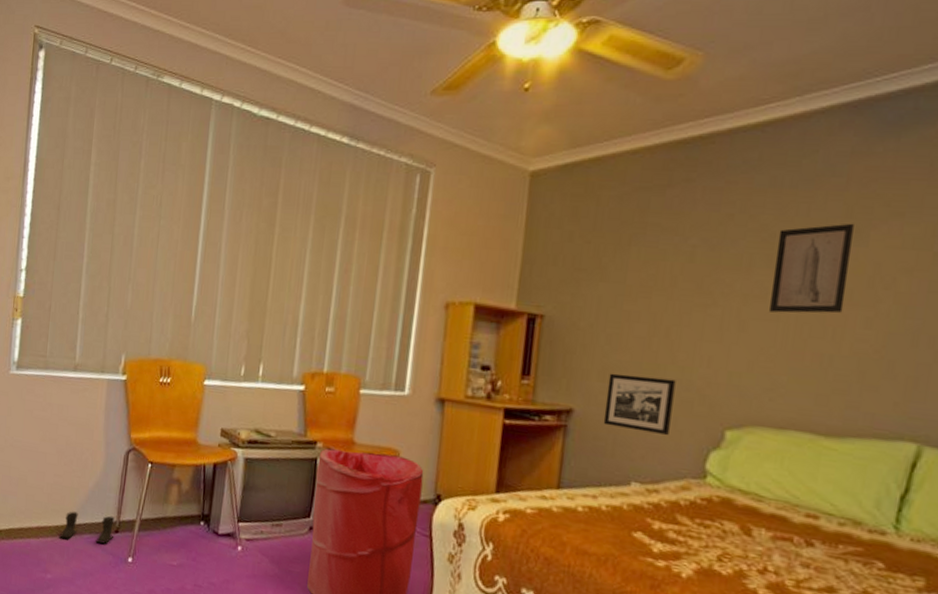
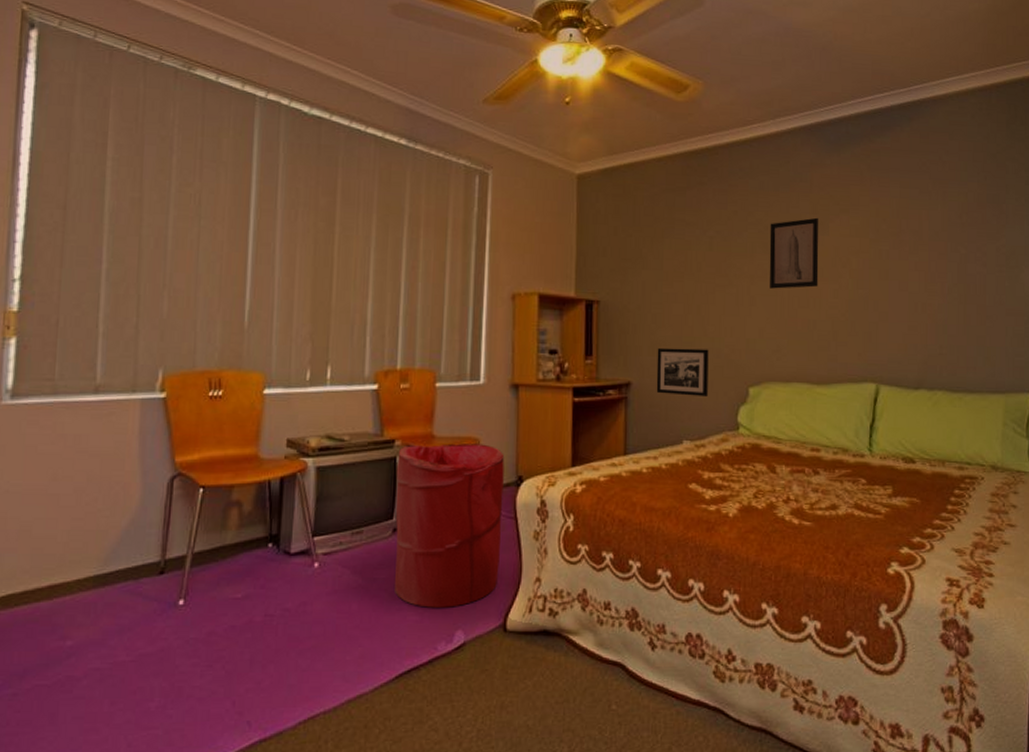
boots: present [58,511,115,544] -> none [81,555,159,595]

